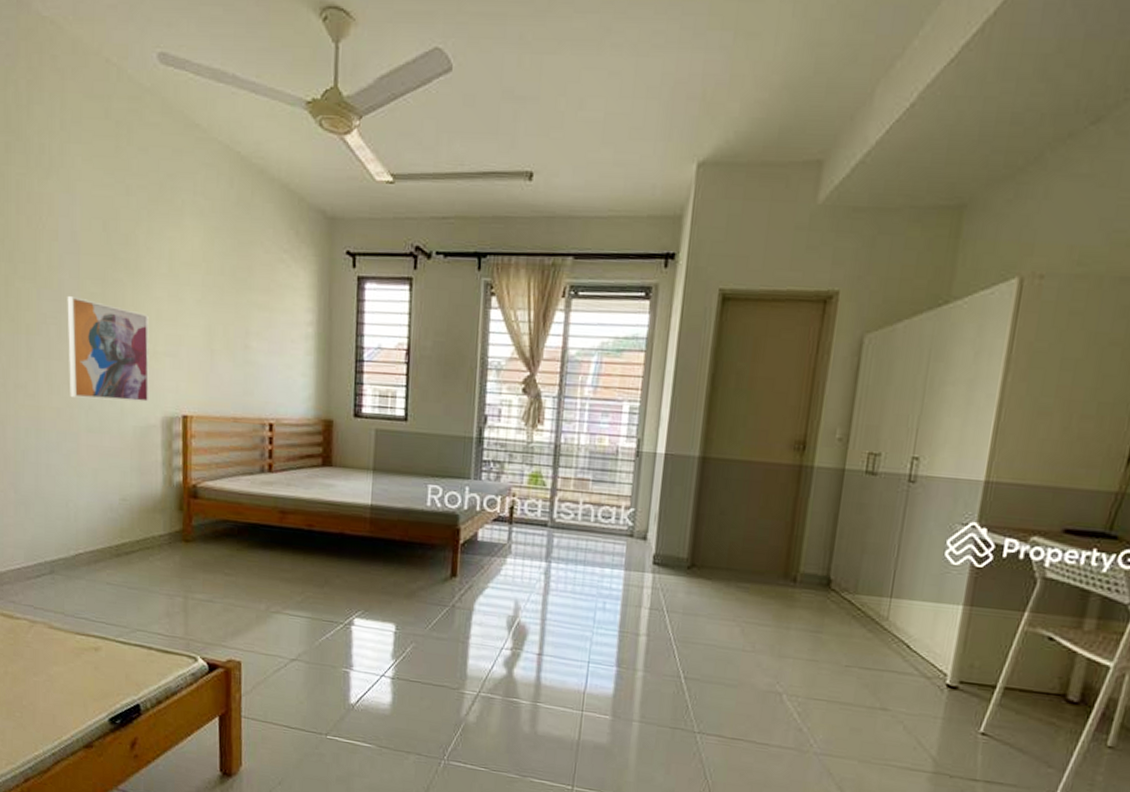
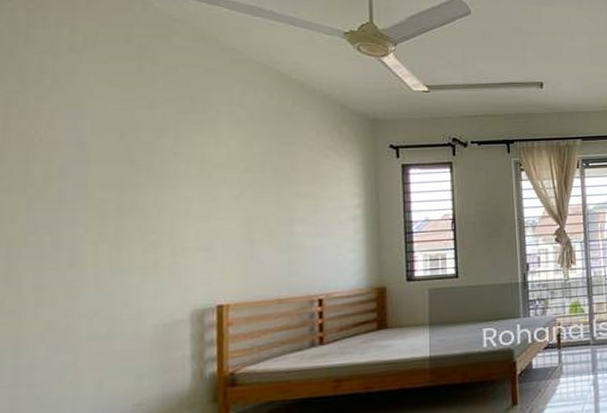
wall art: present [67,295,150,403] -> none [67,203,177,306]

